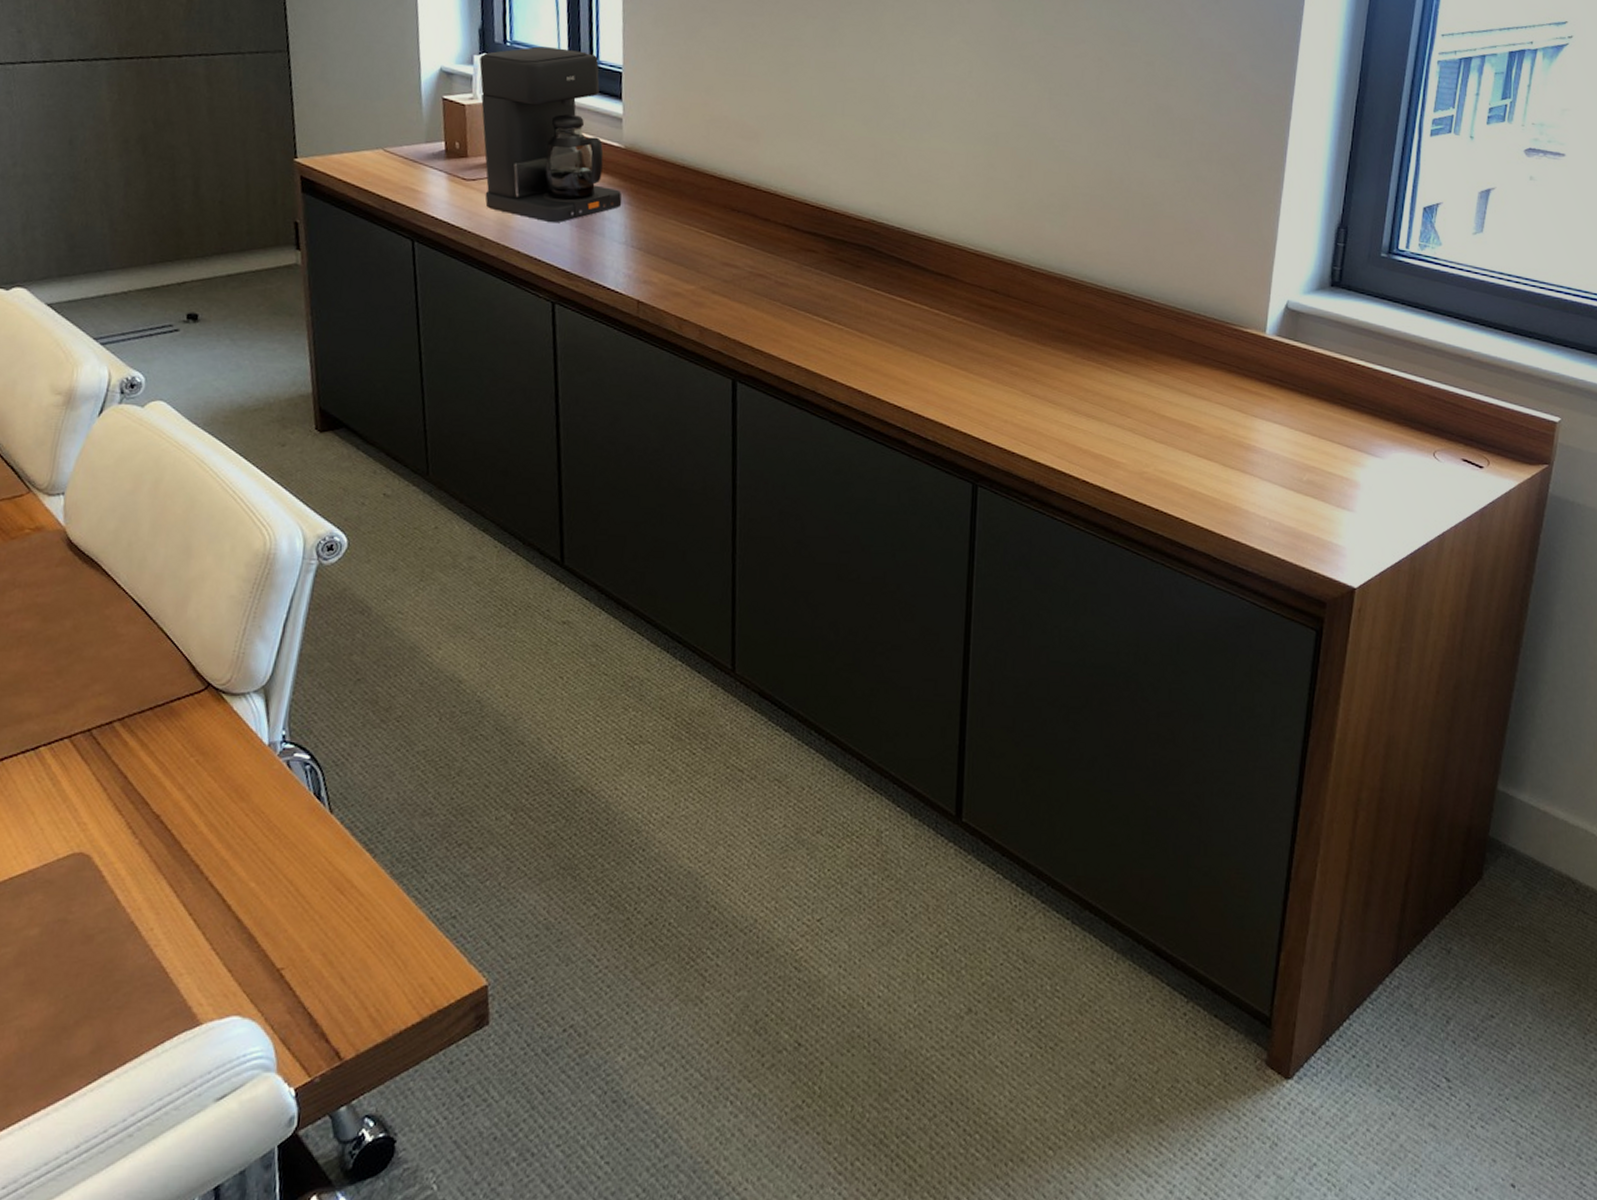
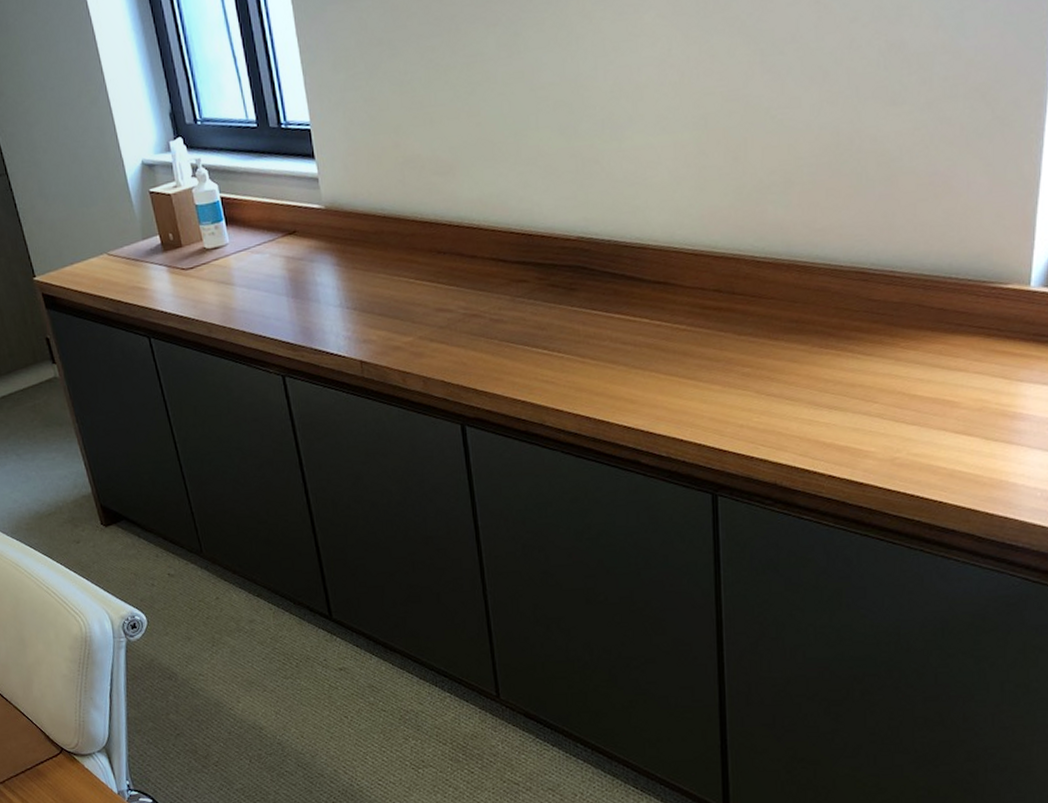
coffee maker: present [479,46,622,223] -> none [175,115,331,298]

